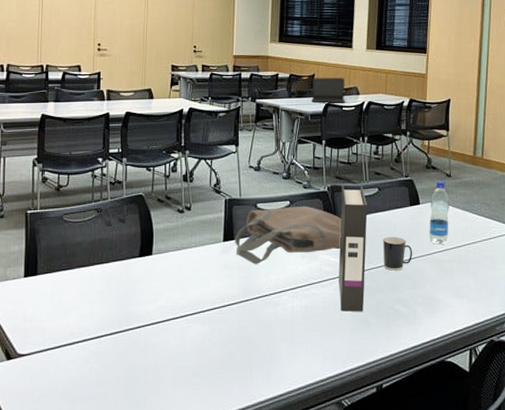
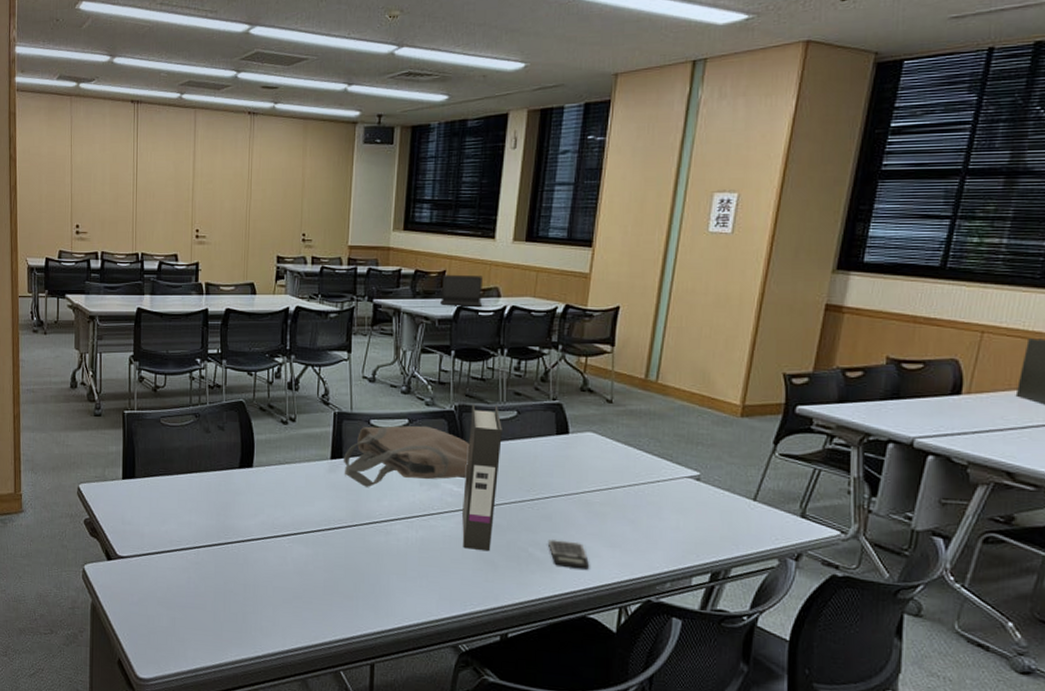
mug: present [383,236,413,271] -> none [518,469,556,509]
calculator: none [409,296,443,319] -> present [547,539,589,568]
bottle: present [429,181,450,245] -> none [578,407,609,485]

